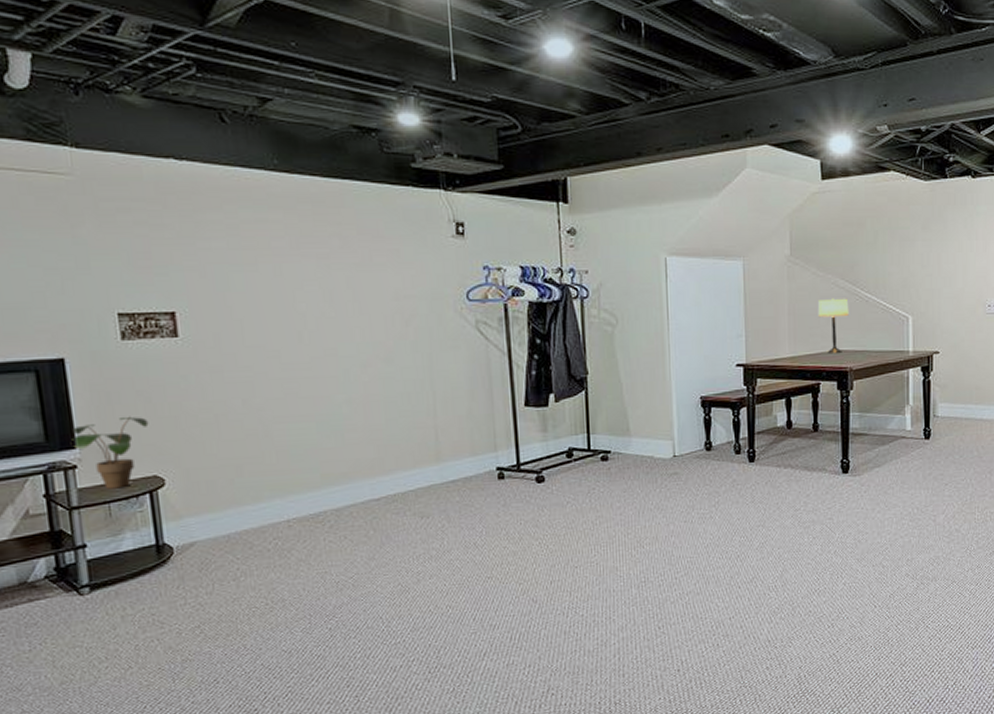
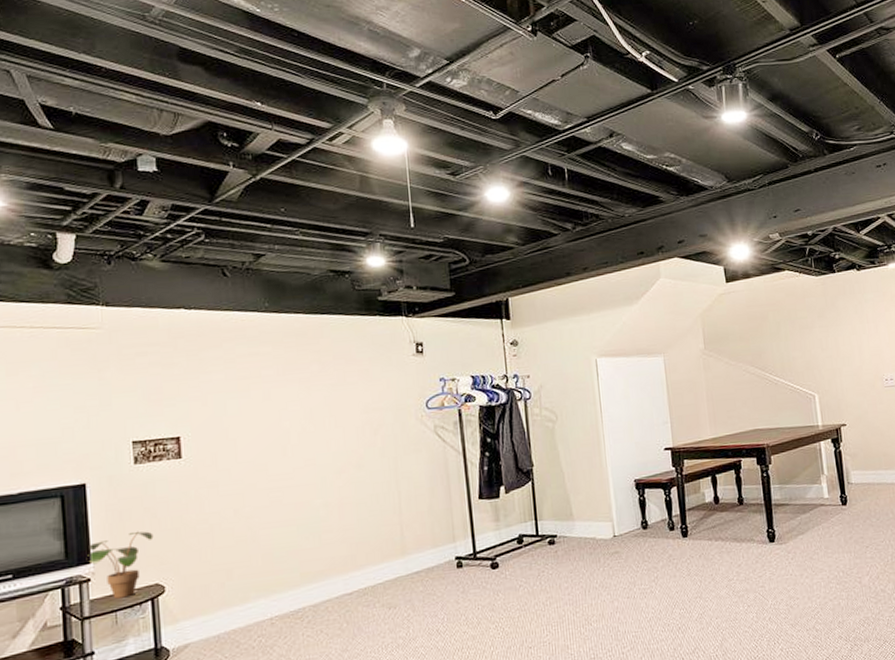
table lamp: present [817,298,849,355] -> none [732,382,761,434]

